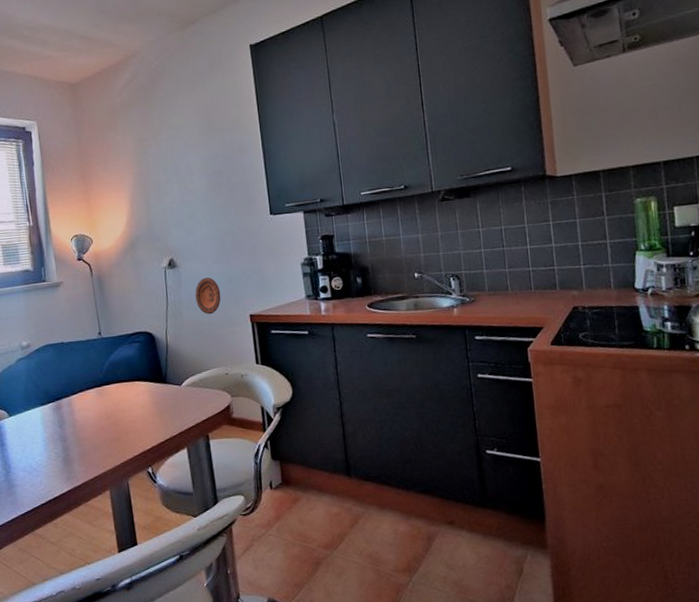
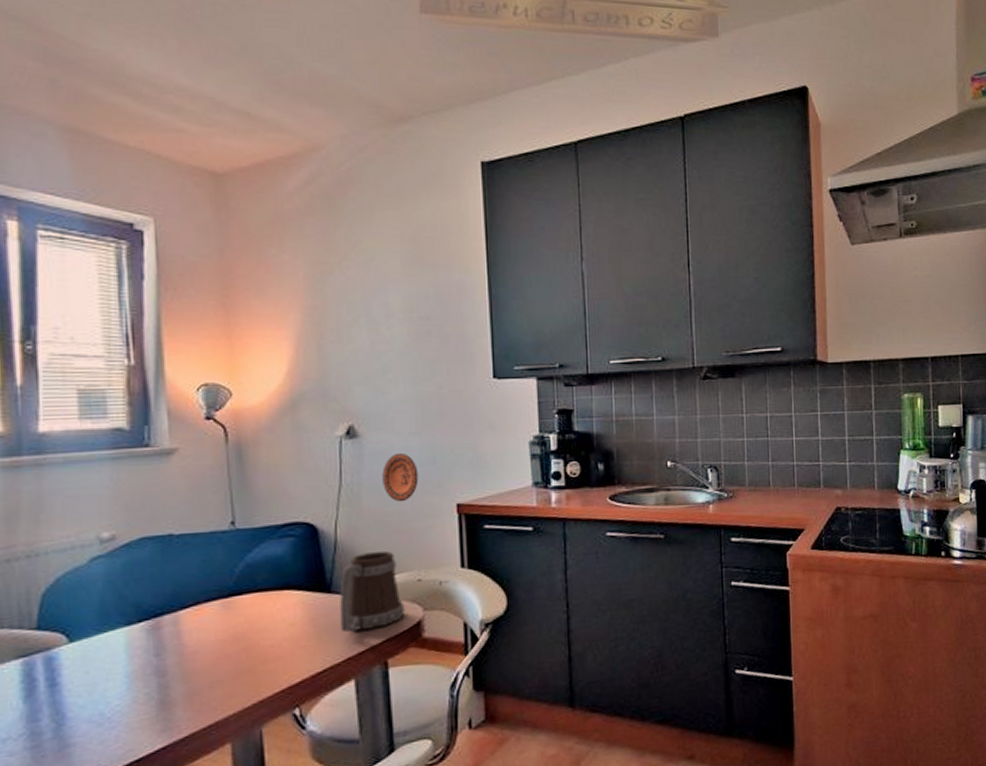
mug: none [172,352,219,413] -> present [340,550,405,633]

